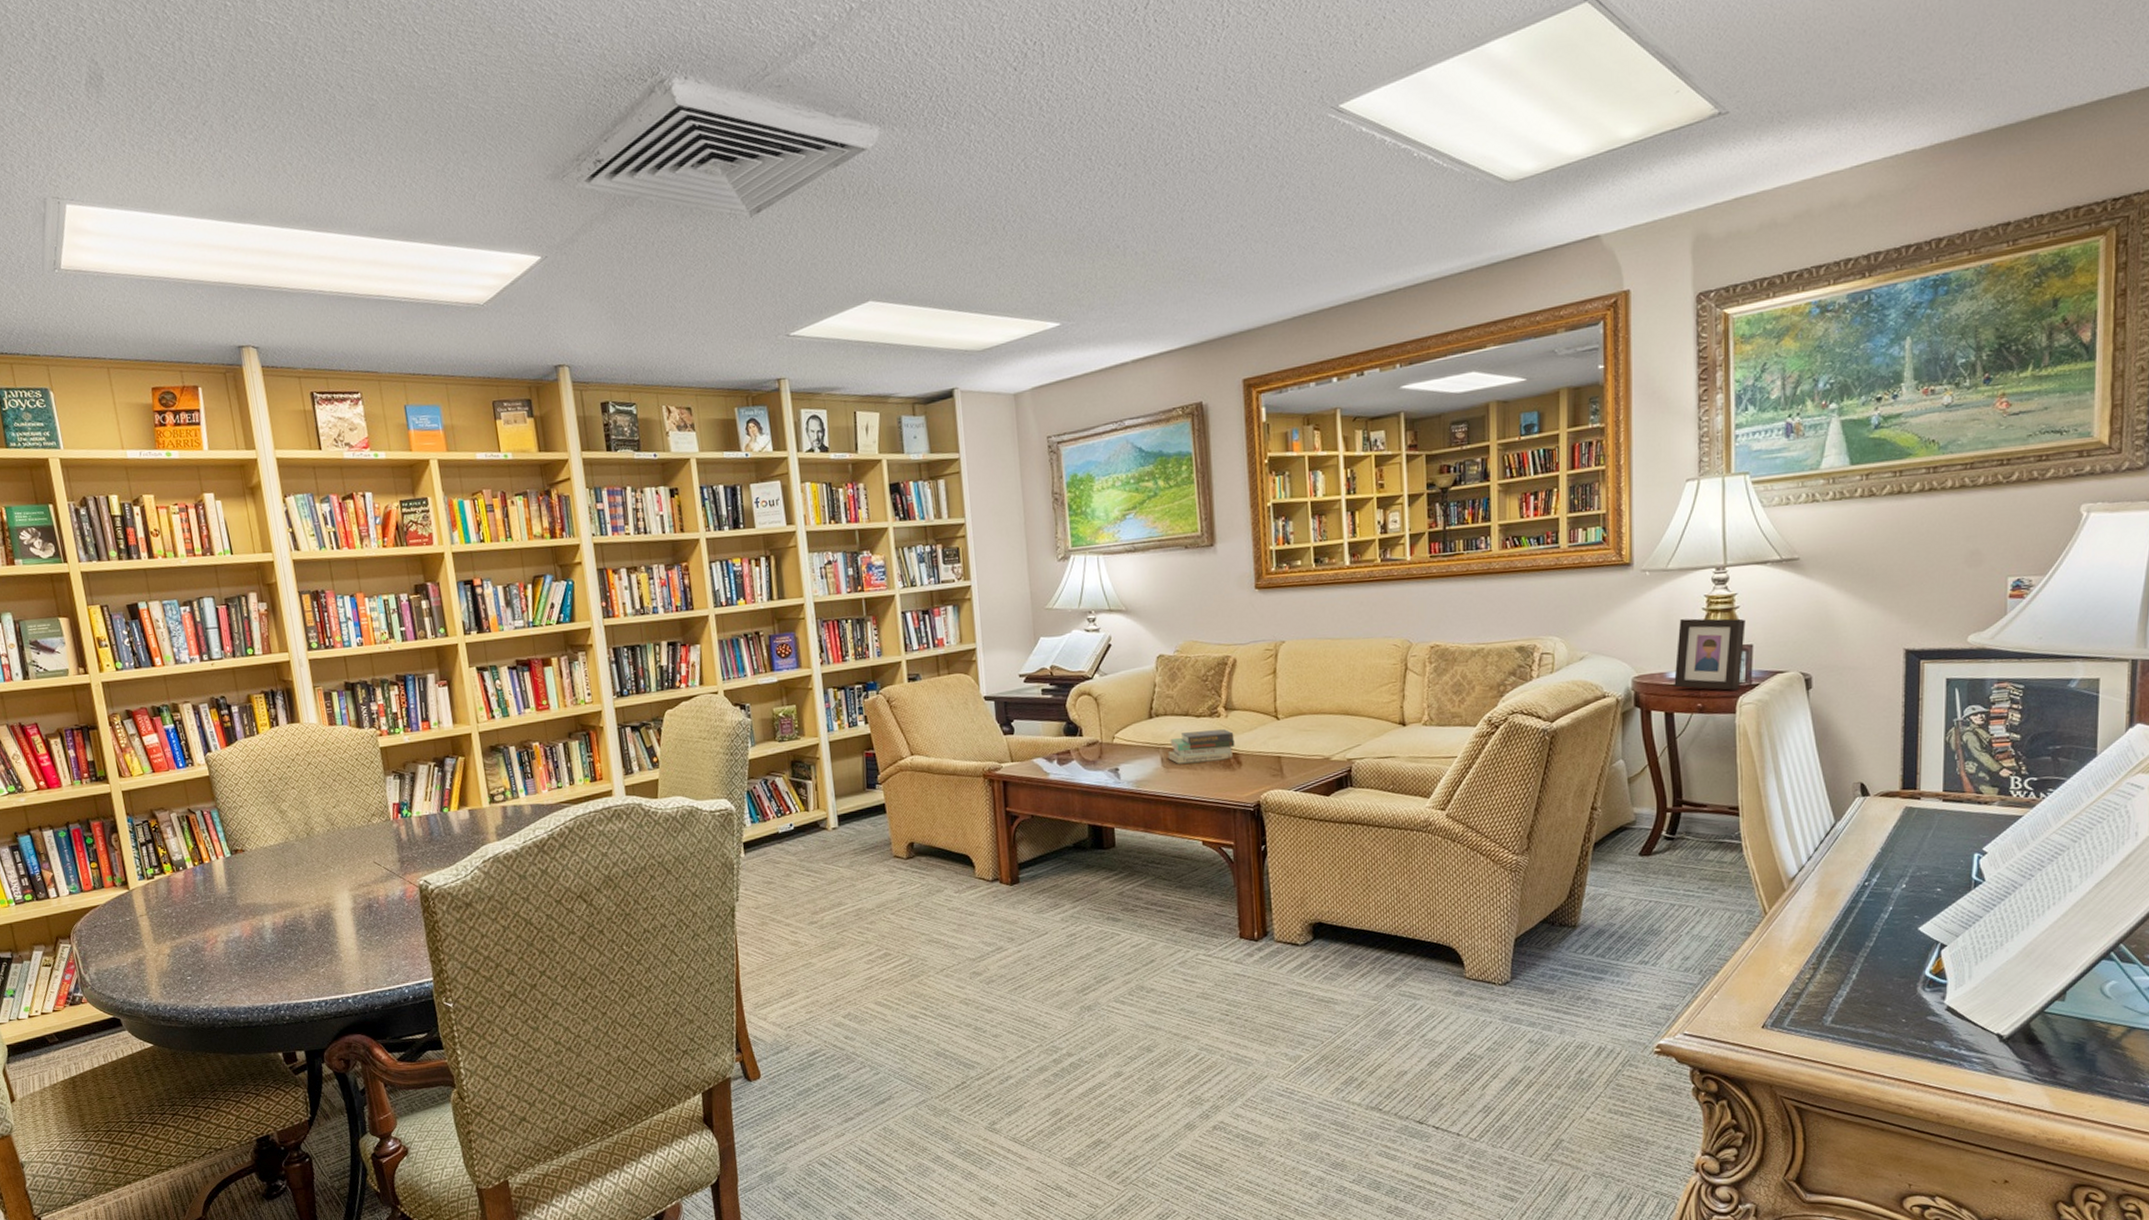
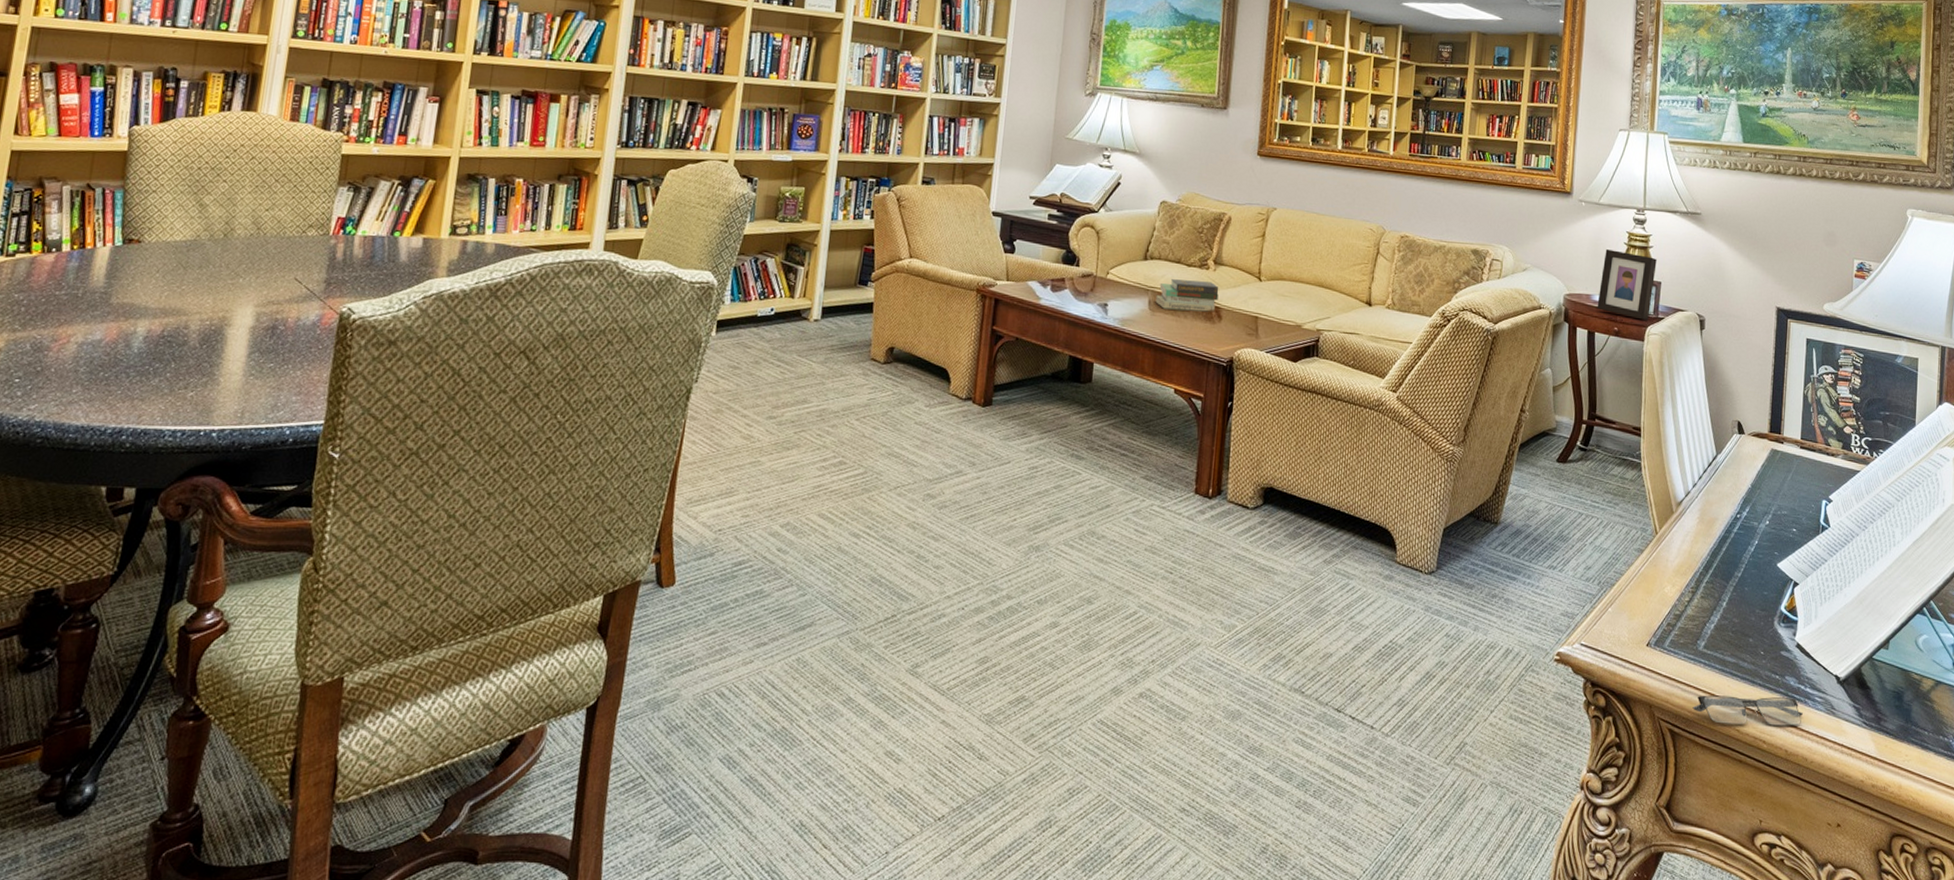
glasses: none [1821,1062,1957,1096] -> present [1692,695,1803,726]

